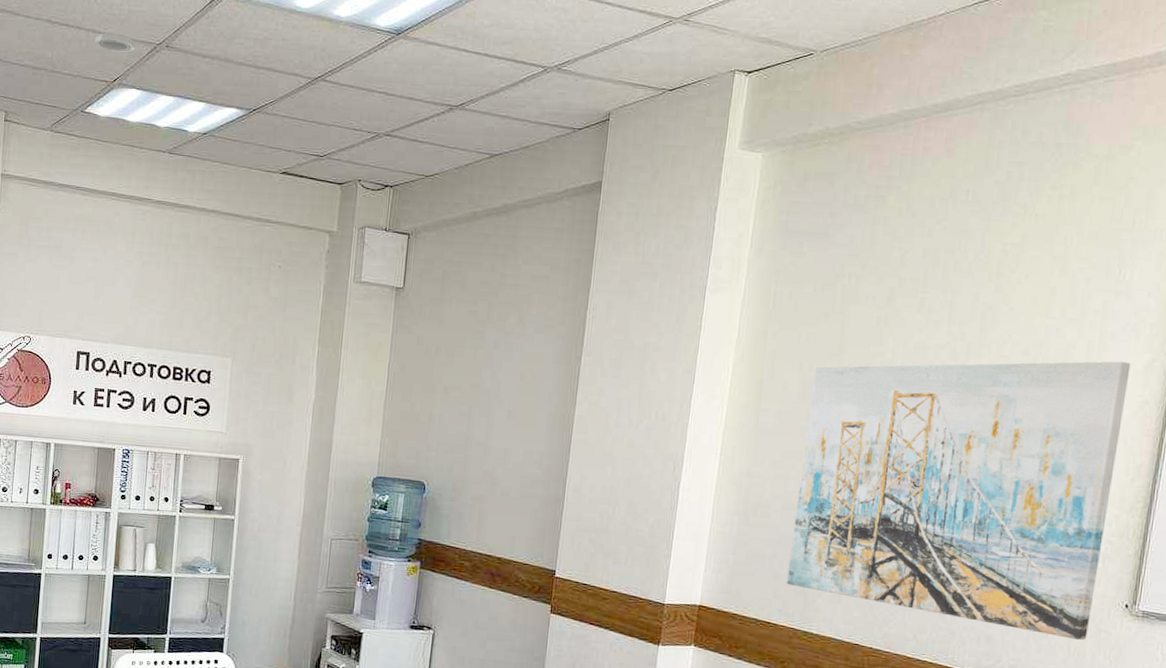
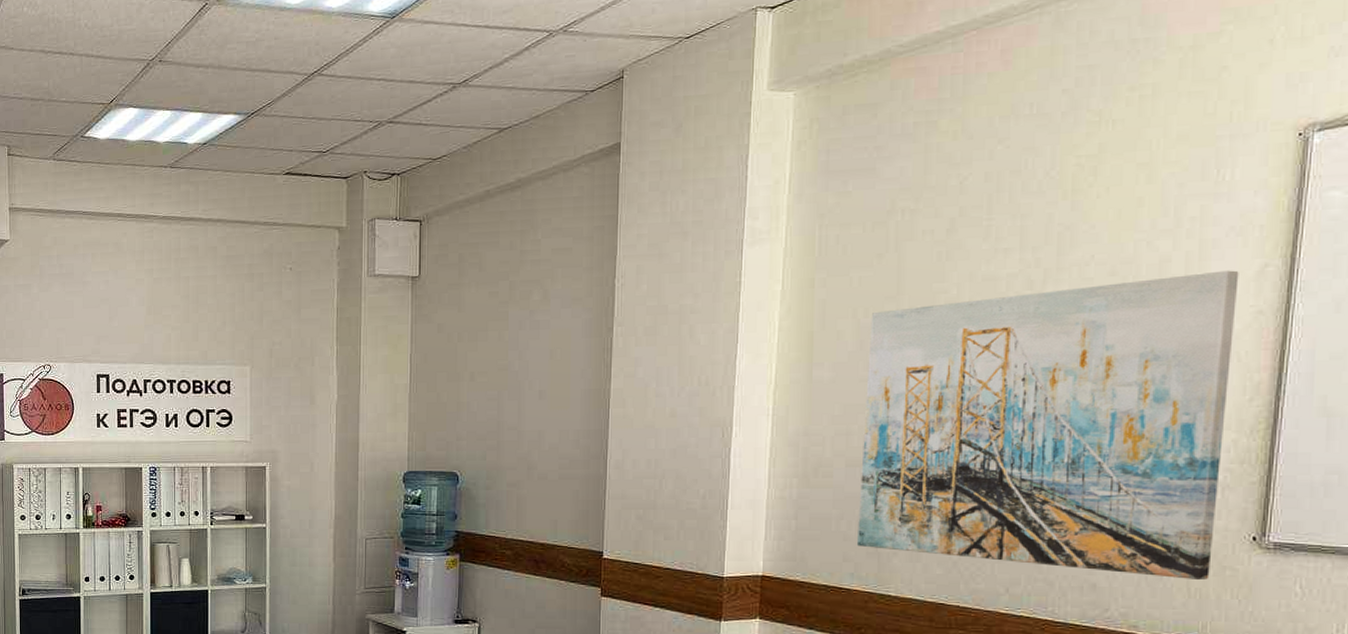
smoke detector: present [94,33,136,52] -> none [88,54,129,74]

